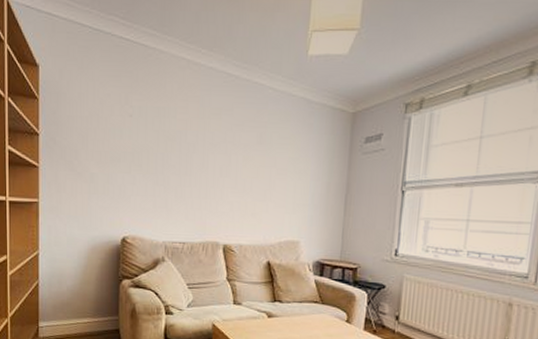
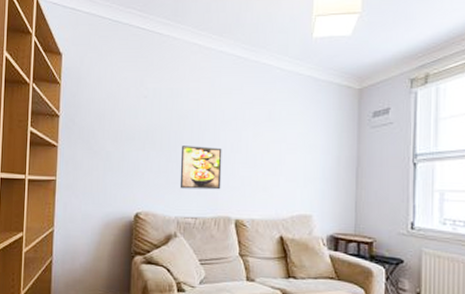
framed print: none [167,168,211,215] -> present [179,145,222,190]

